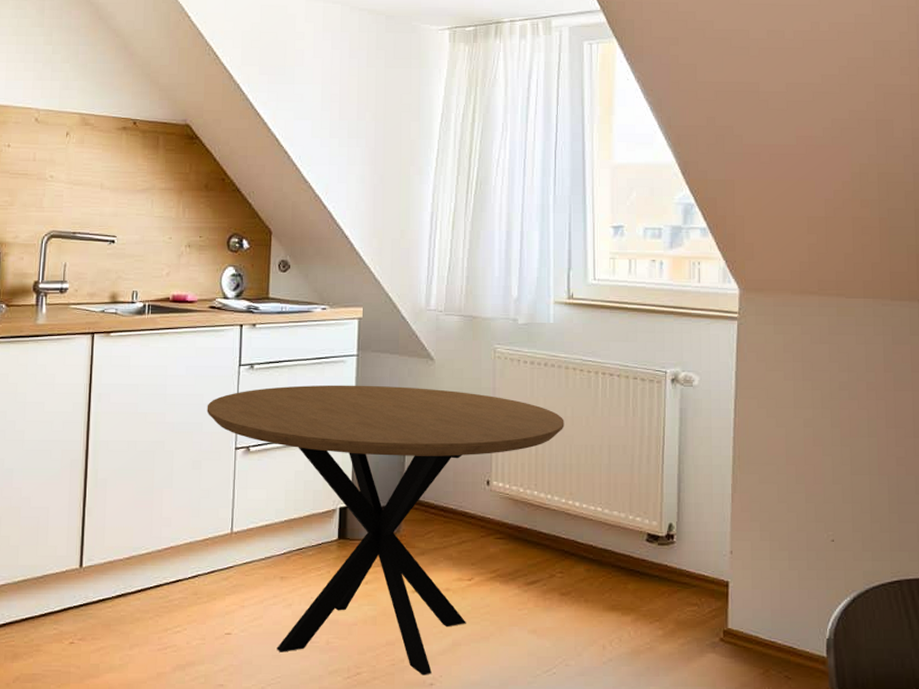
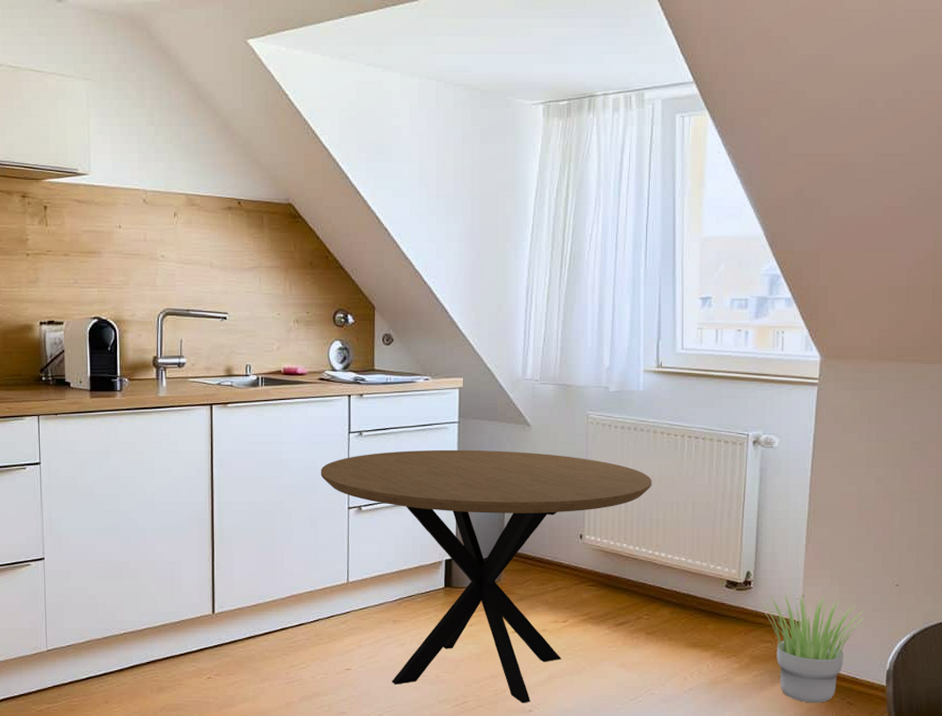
potted plant: none [685,548,800,677] -> present [760,593,866,703]

